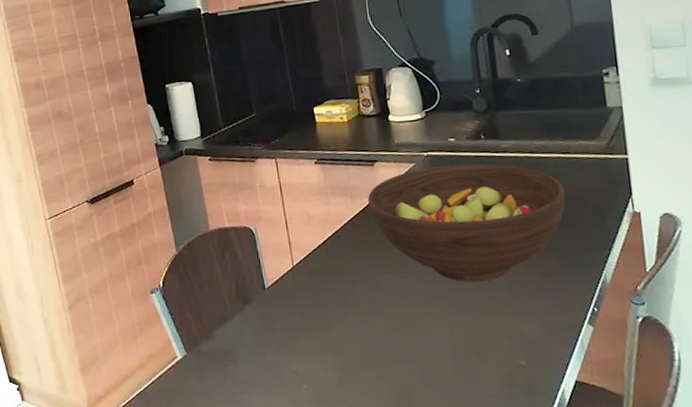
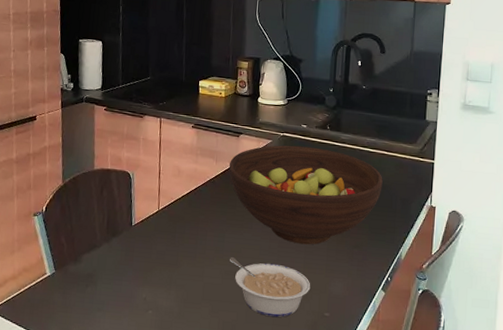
legume: none [389,308,497,375] -> present [230,256,311,318]

